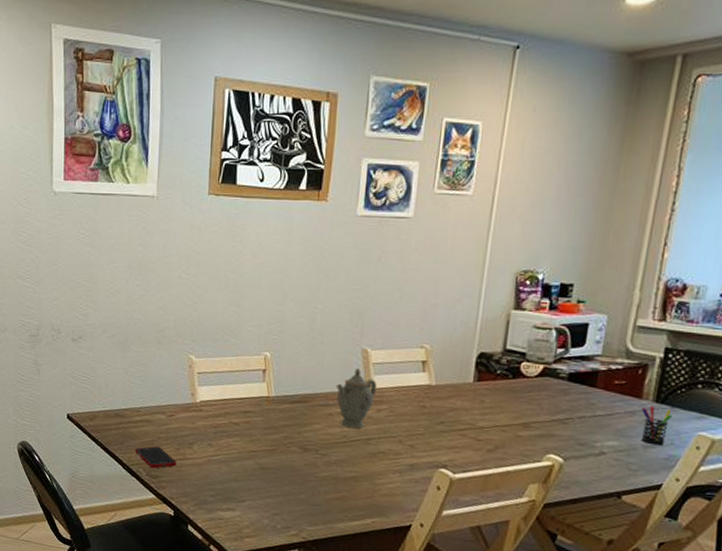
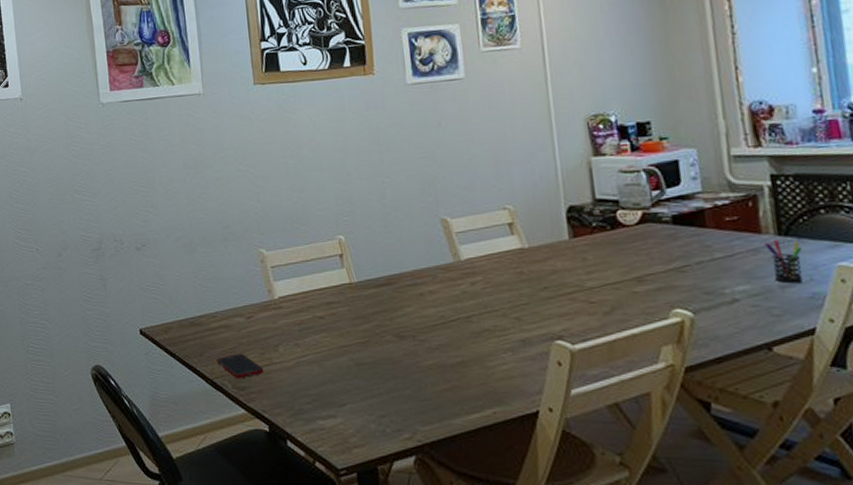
teapot: present [335,368,377,428] -> none [420,240,466,306]

